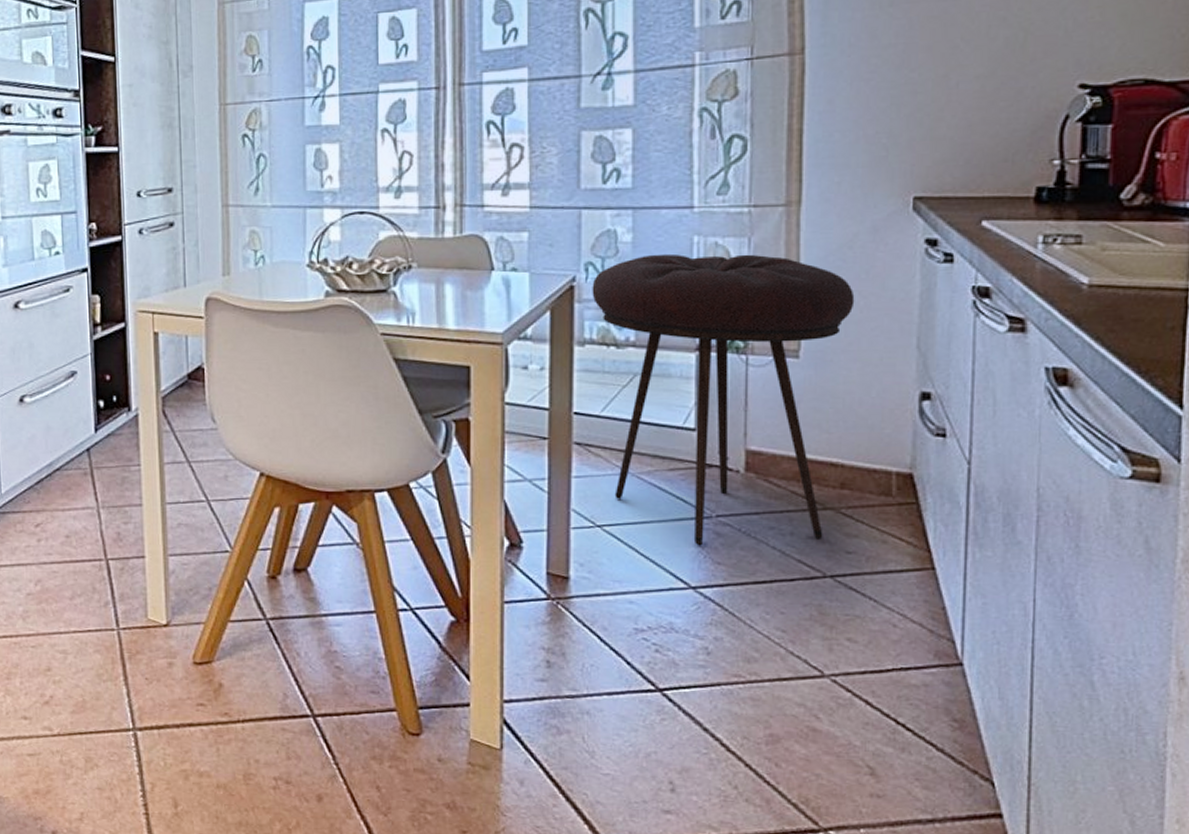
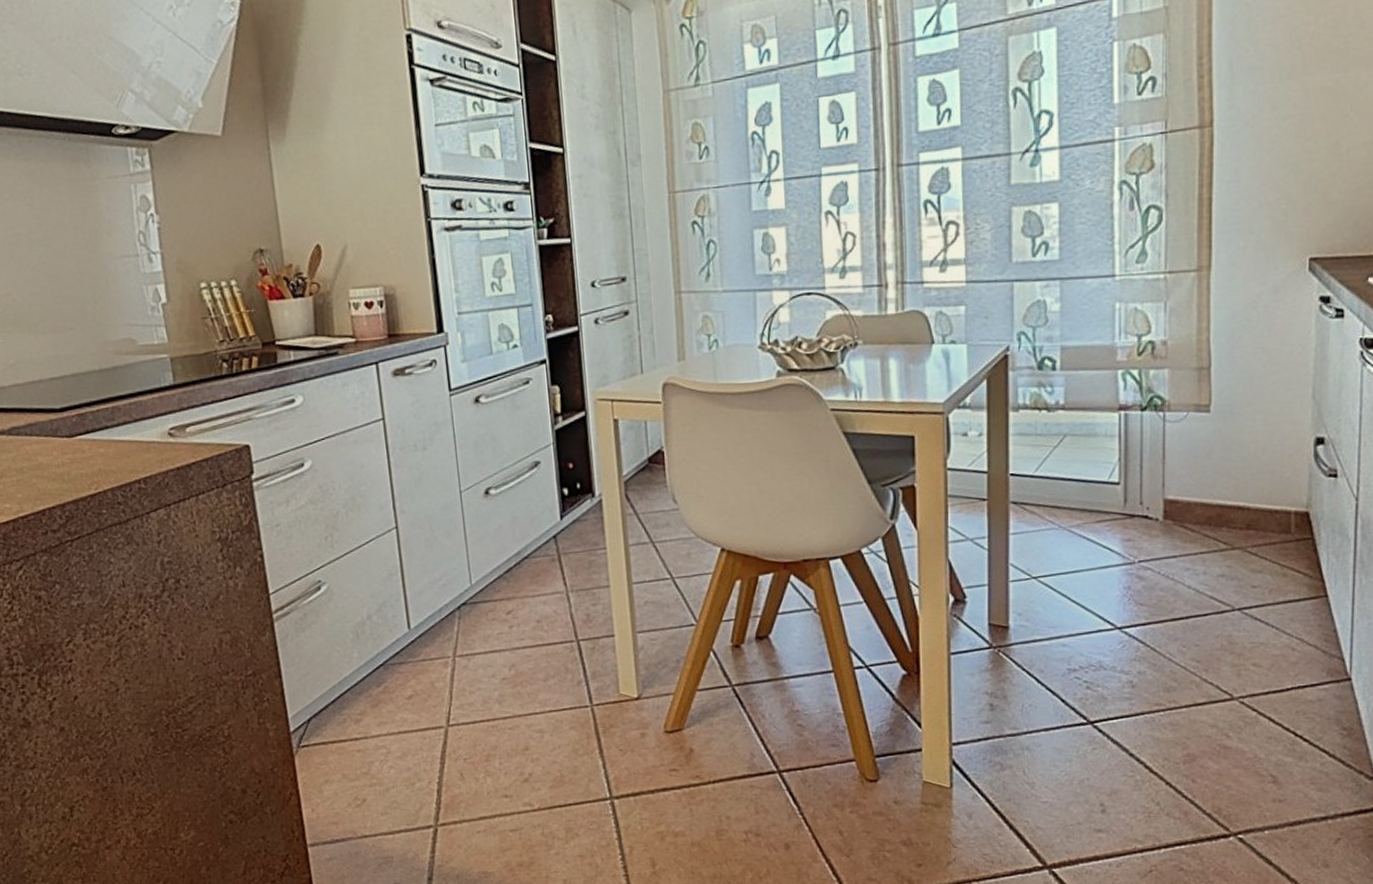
stool: present [592,253,855,546] -> none [1024,317,1259,590]

